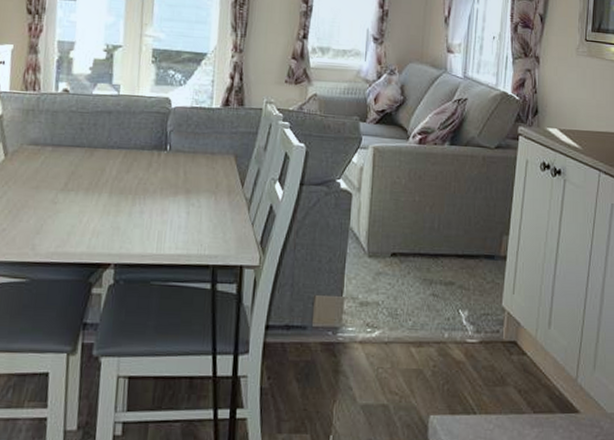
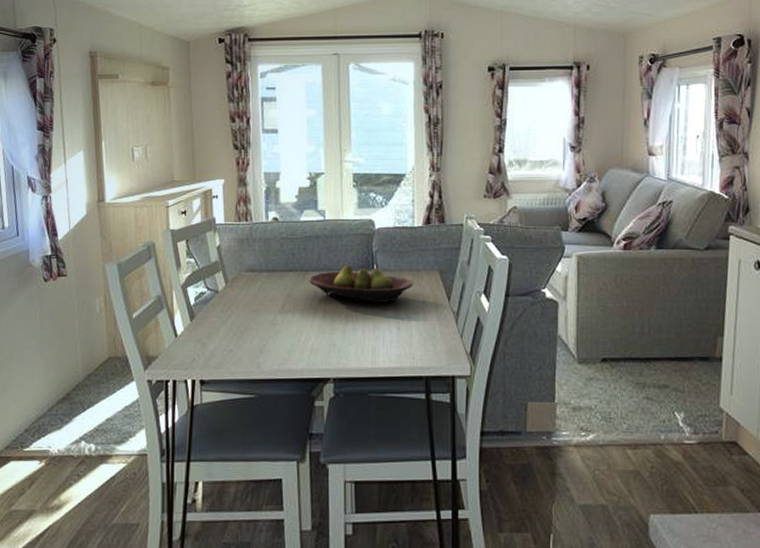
fruit bowl: none [96,143,207,186] -> present [309,264,413,303]

